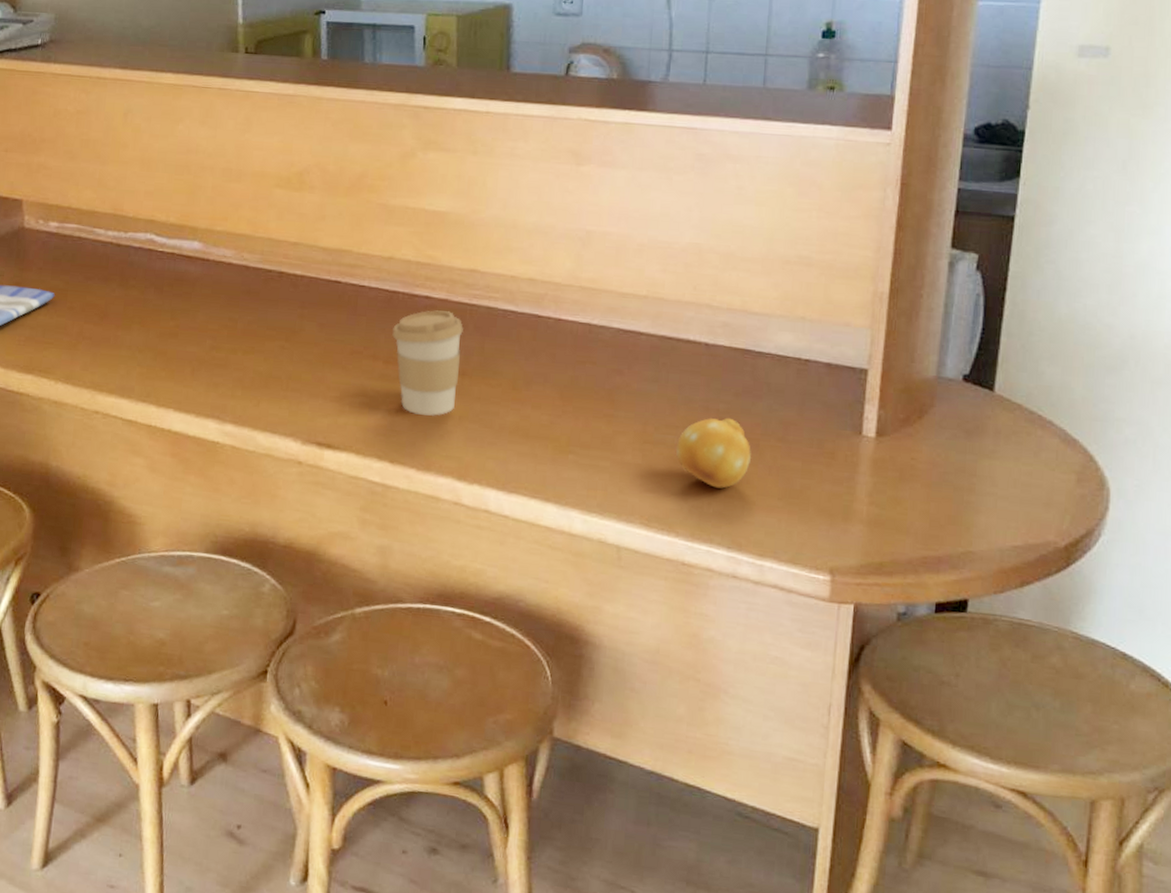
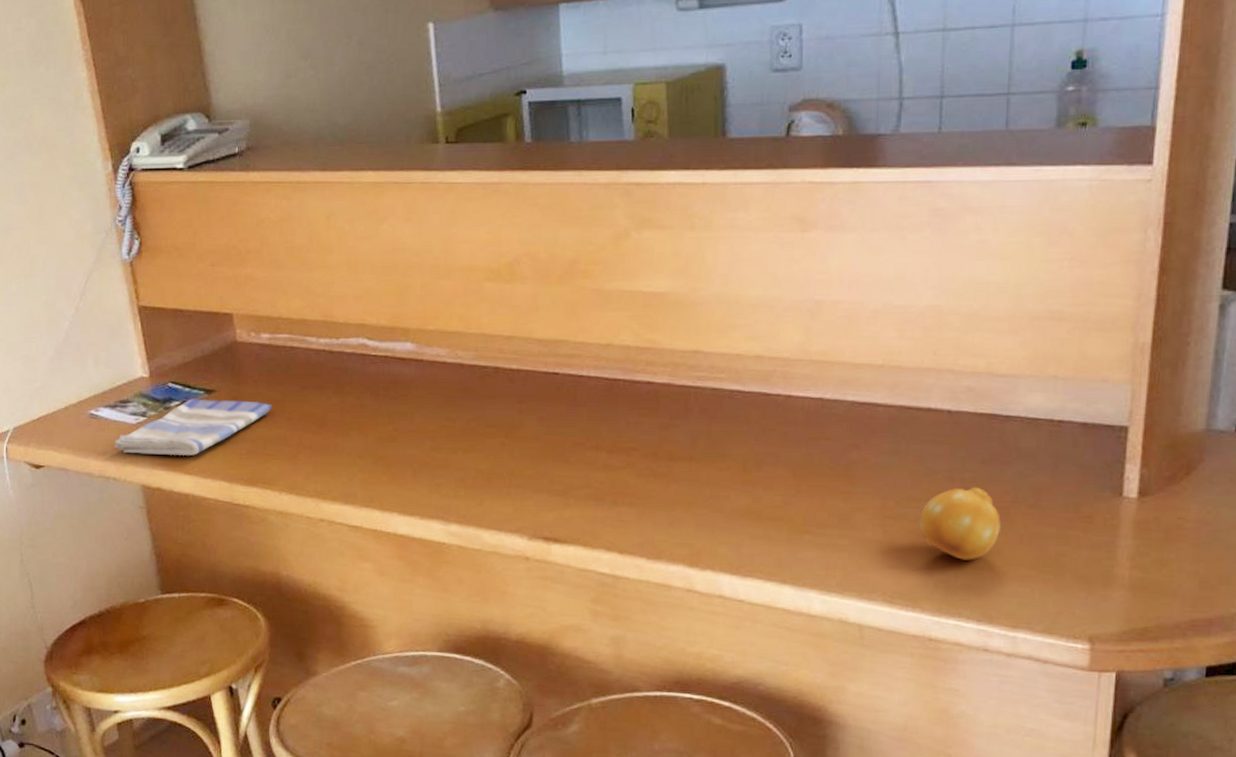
coffee cup: present [392,310,463,416] -> none [614,395,688,504]

